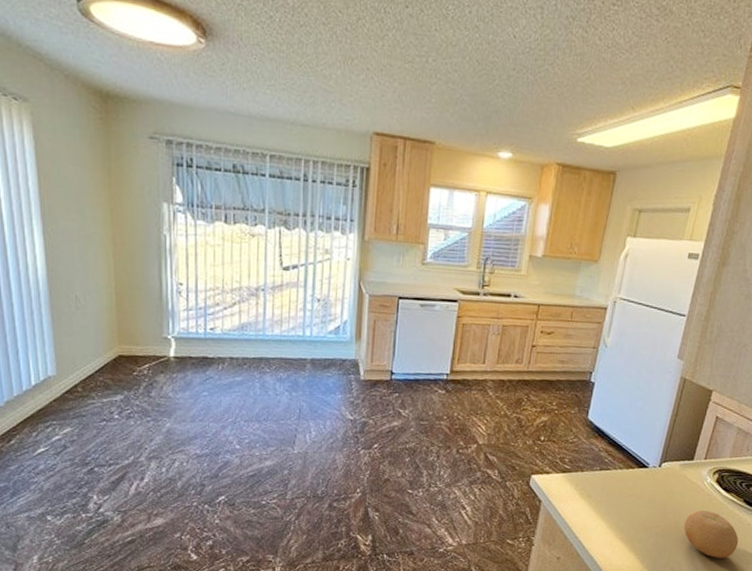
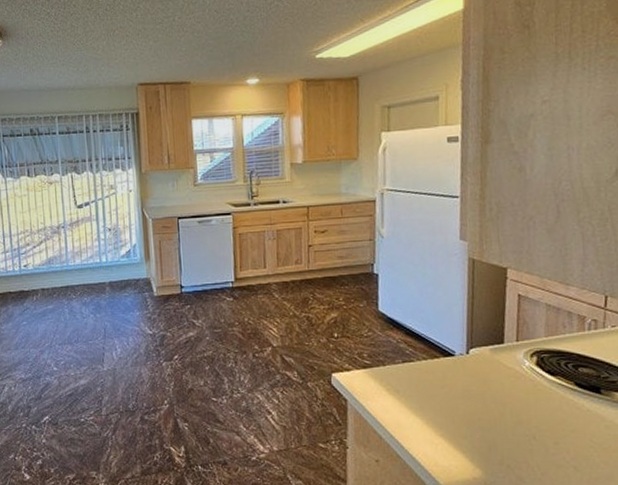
fruit: present [684,510,739,559] -> none [511,398,582,452]

